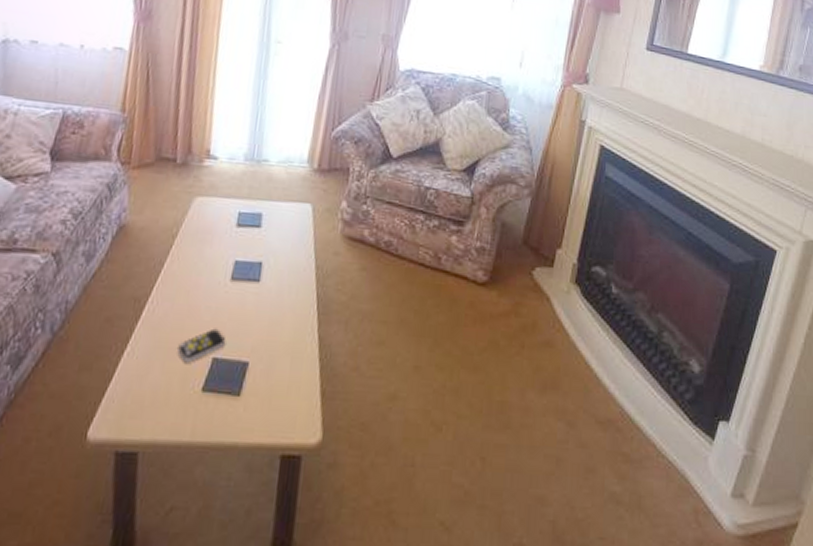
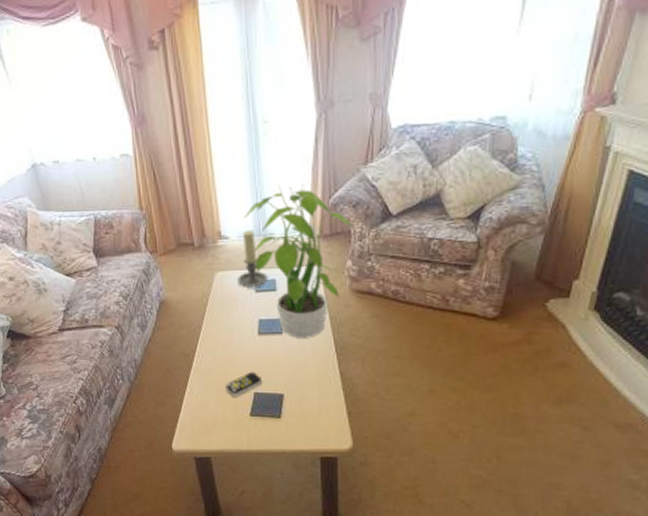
candle holder: none [218,152,254,221] -> present [238,230,268,287]
potted plant: none [239,108,352,290] -> present [244,183,353,338]

